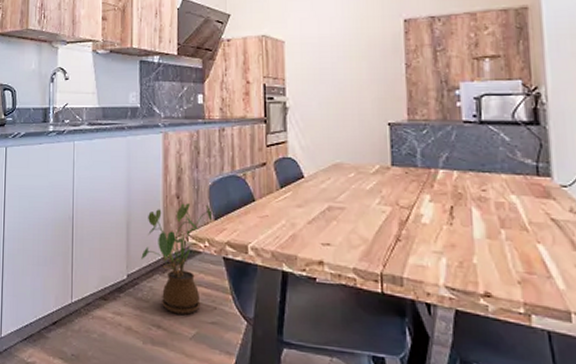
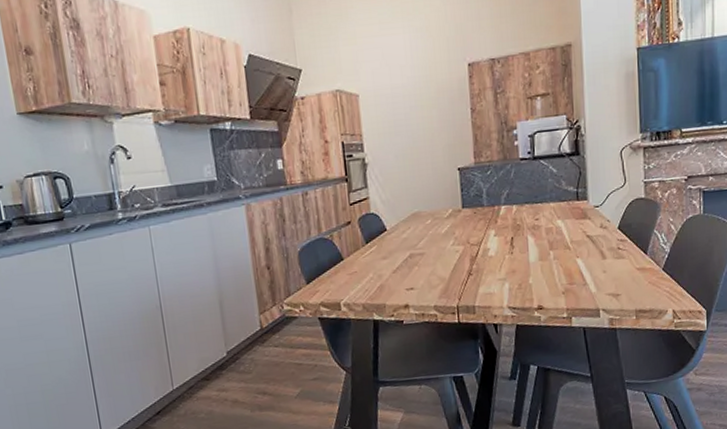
house plant: present [141,203,214,315] -> none [238,270,306,379]

